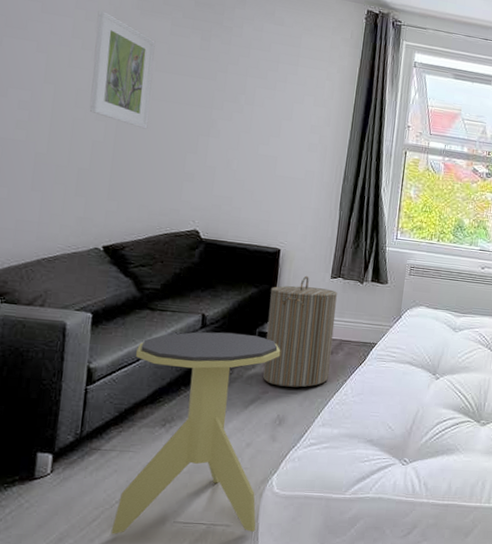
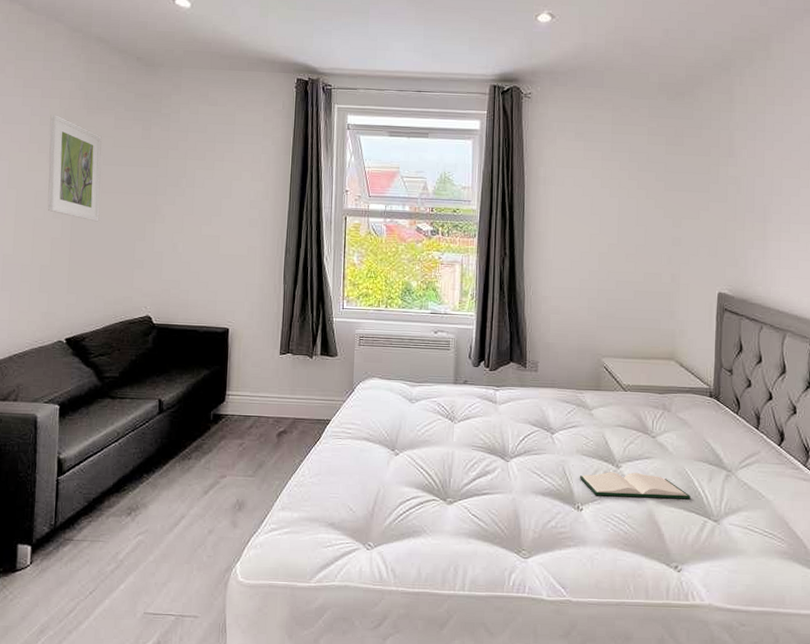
side table: present [111,332,281,534] -> none [87,416,236,626]
laundry hamper: present [263,275,337,388] -> none [220,353,287,470]

